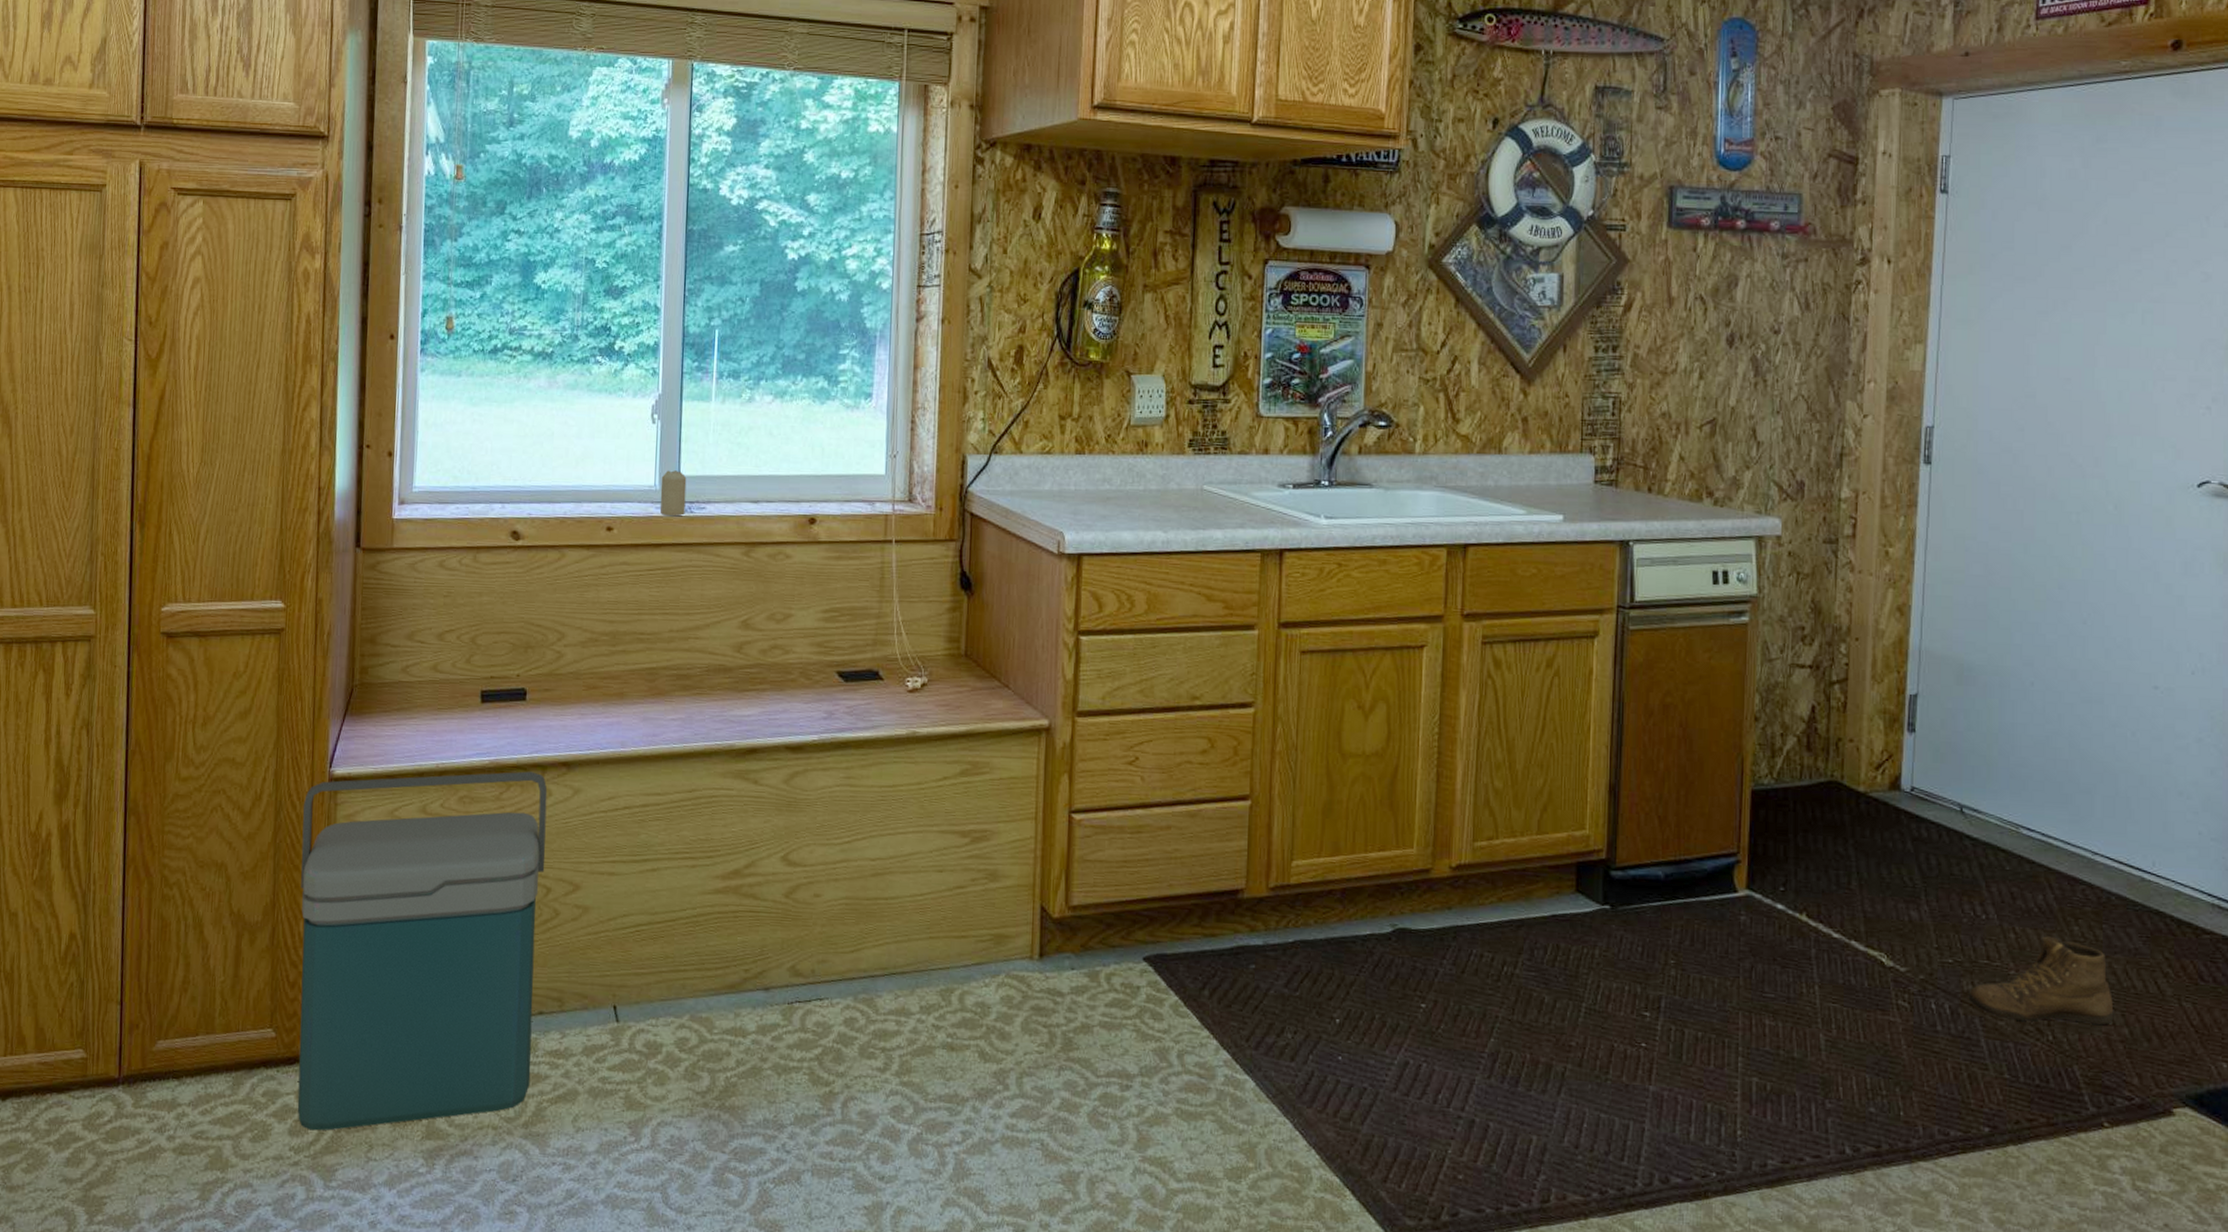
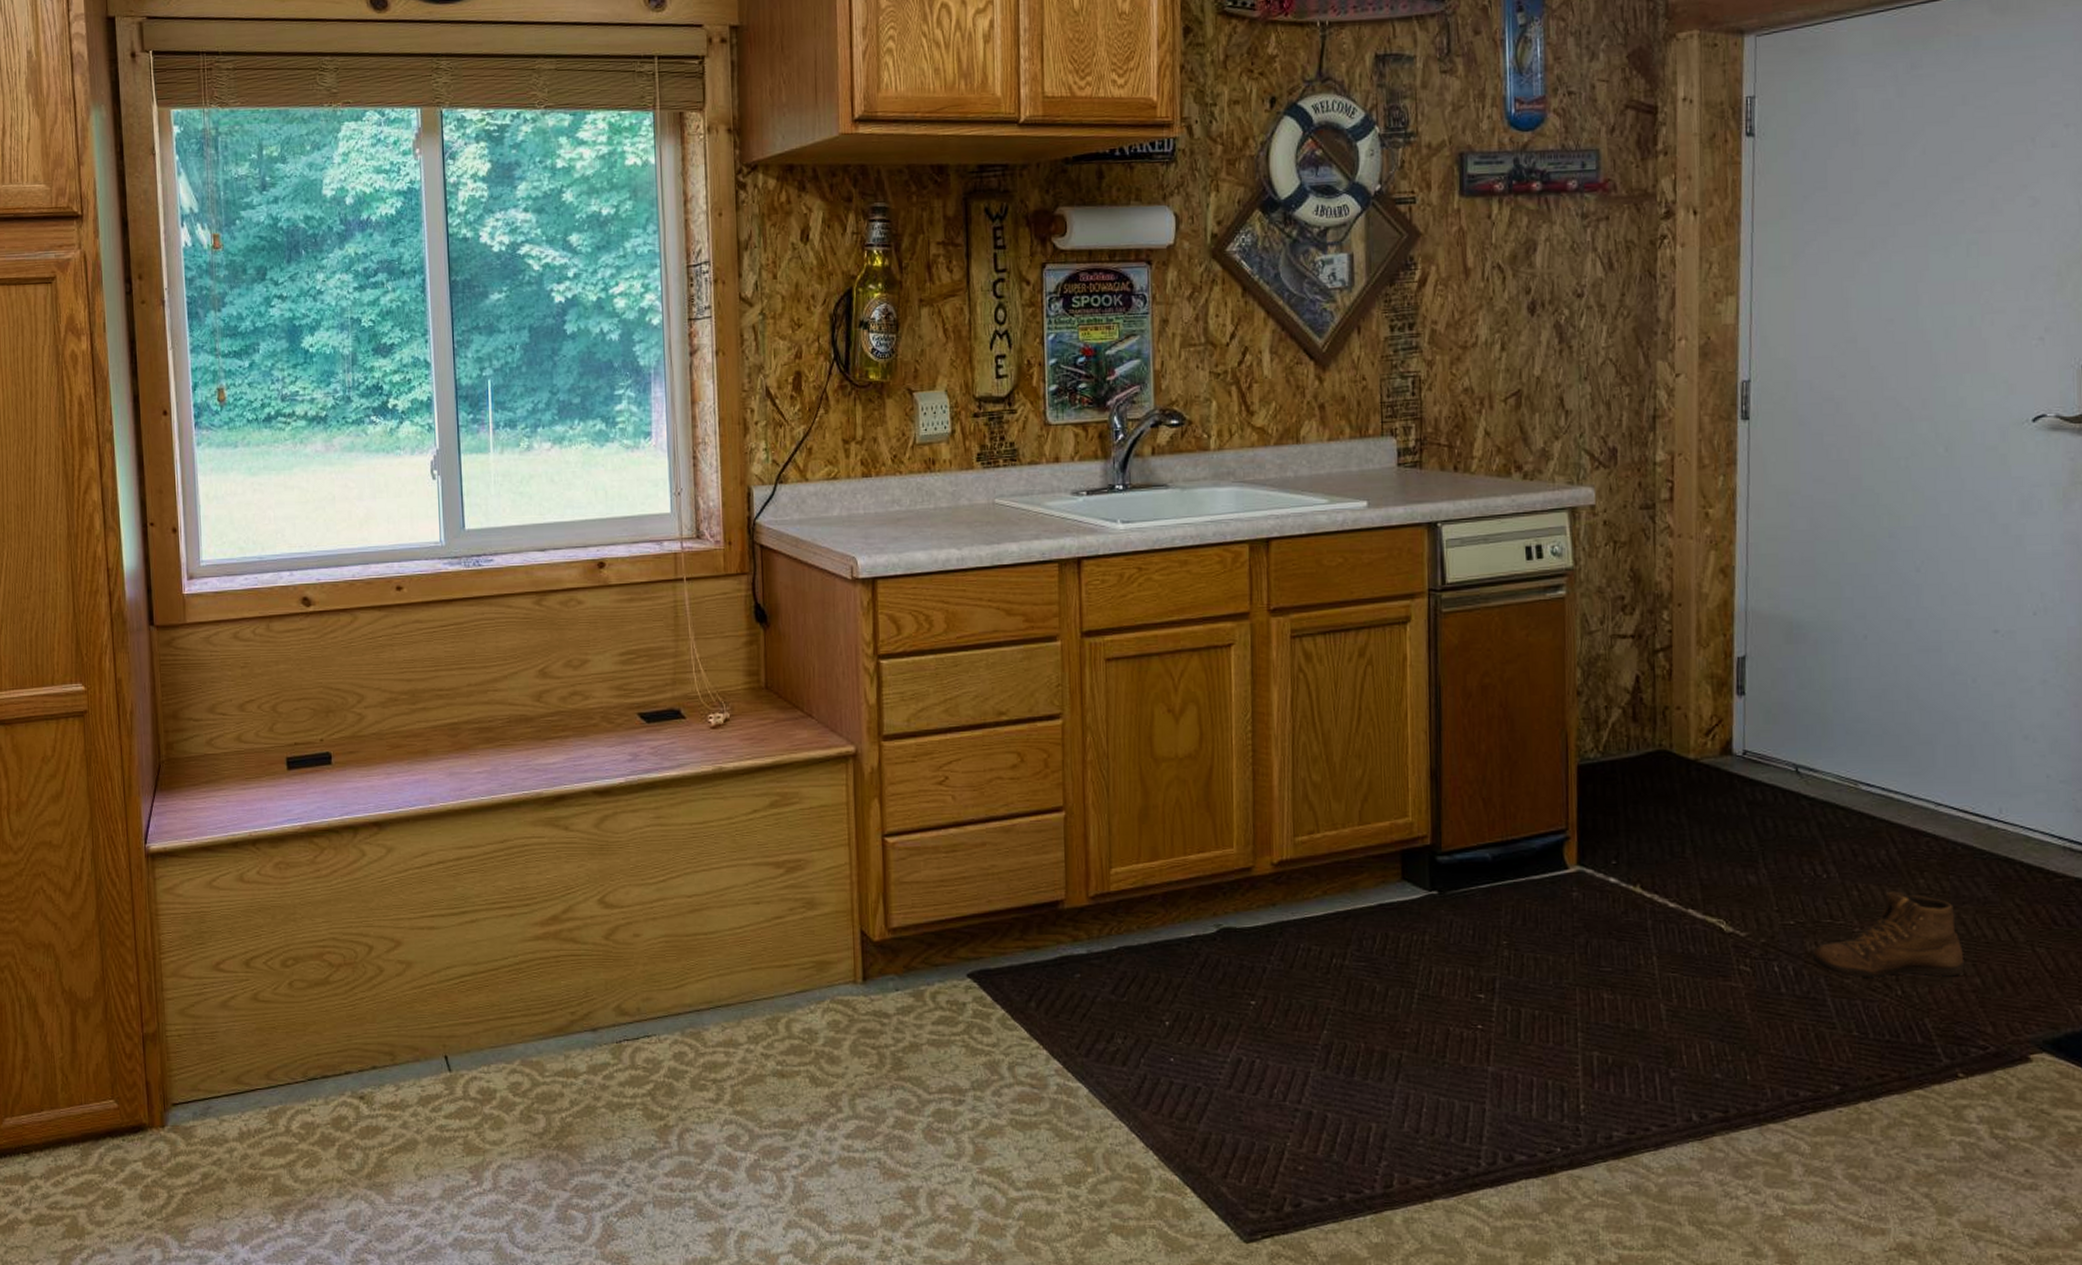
cooler: present [297,771,548,1131] -> none [122,833,370,1195]
candle: present [659,470,687,517] -> none [446,525,473,571]

